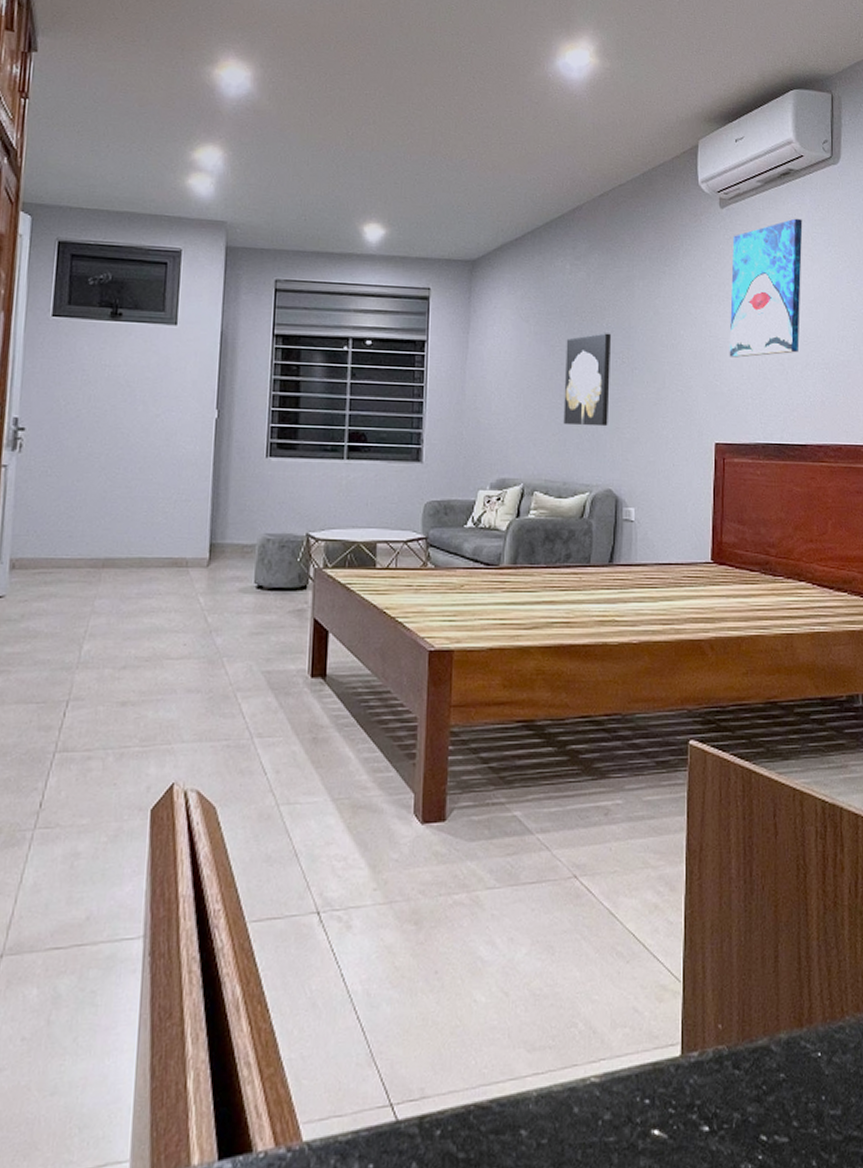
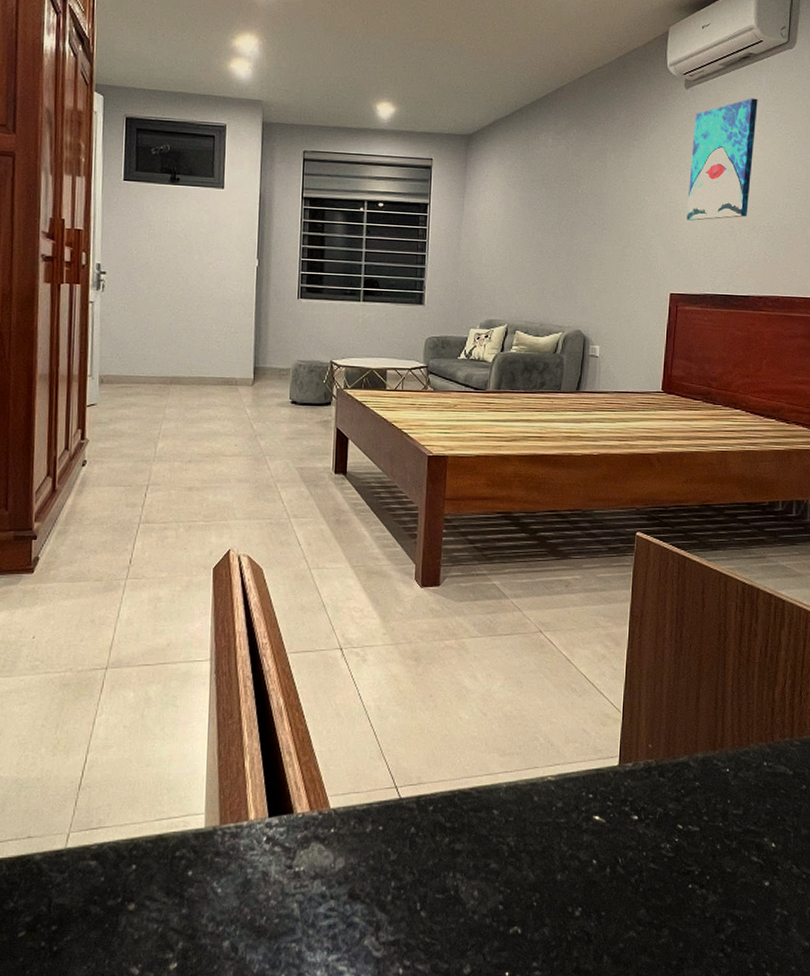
wall art: present [563,333,612,427] -> none [542,198,586,278]

